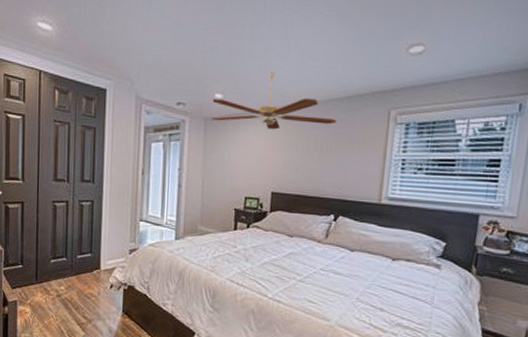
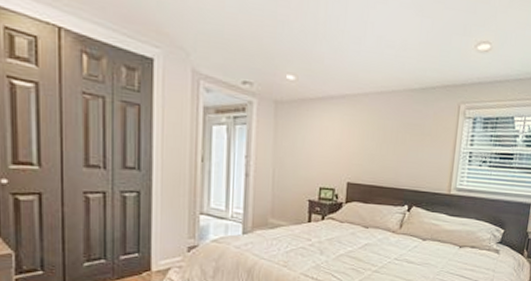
ceiling fan: present [211,72,337,130] -> none [282,56,412,118]

